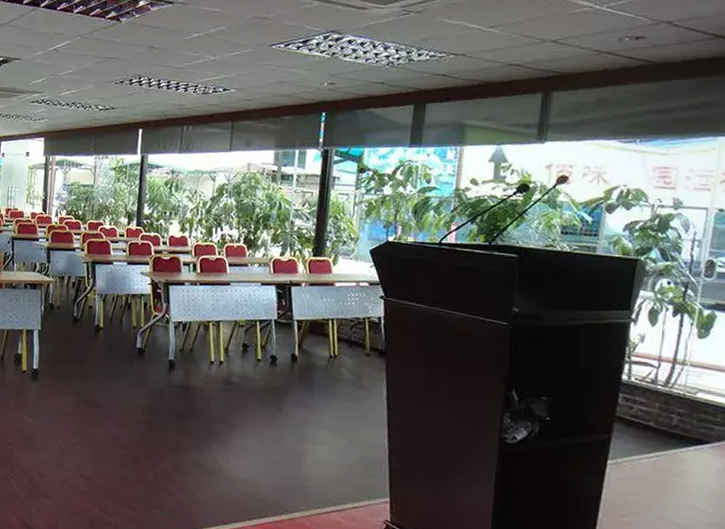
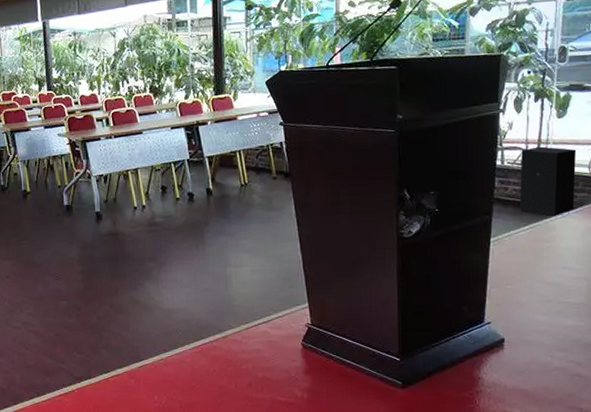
speaker: none [644,366,718,449] -> present [519,146,577,217]

